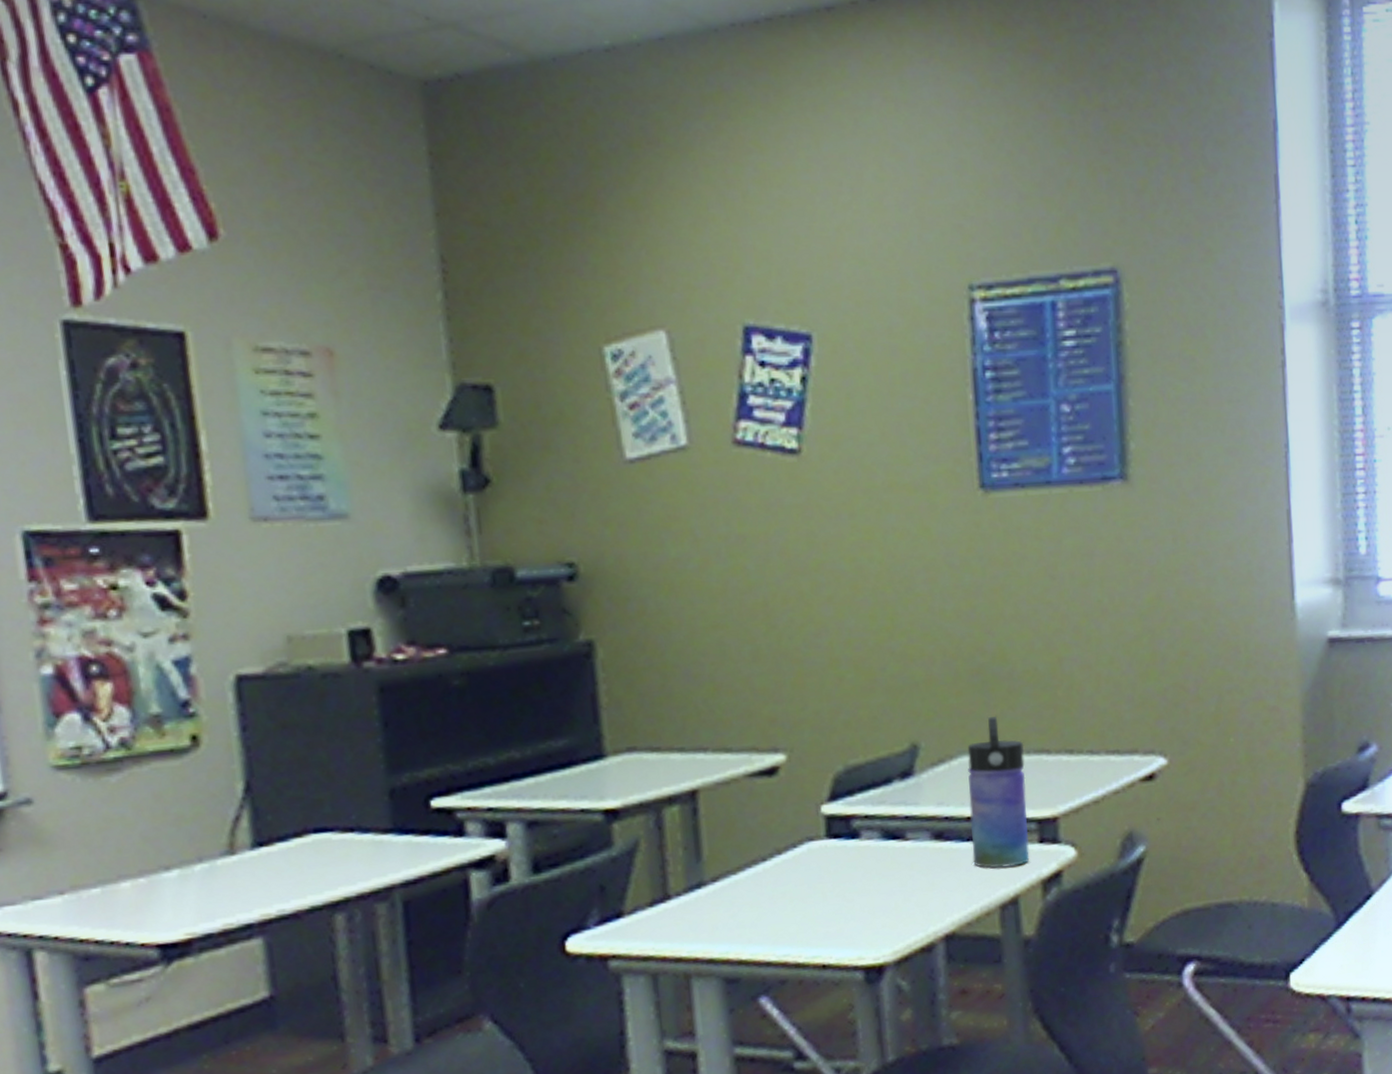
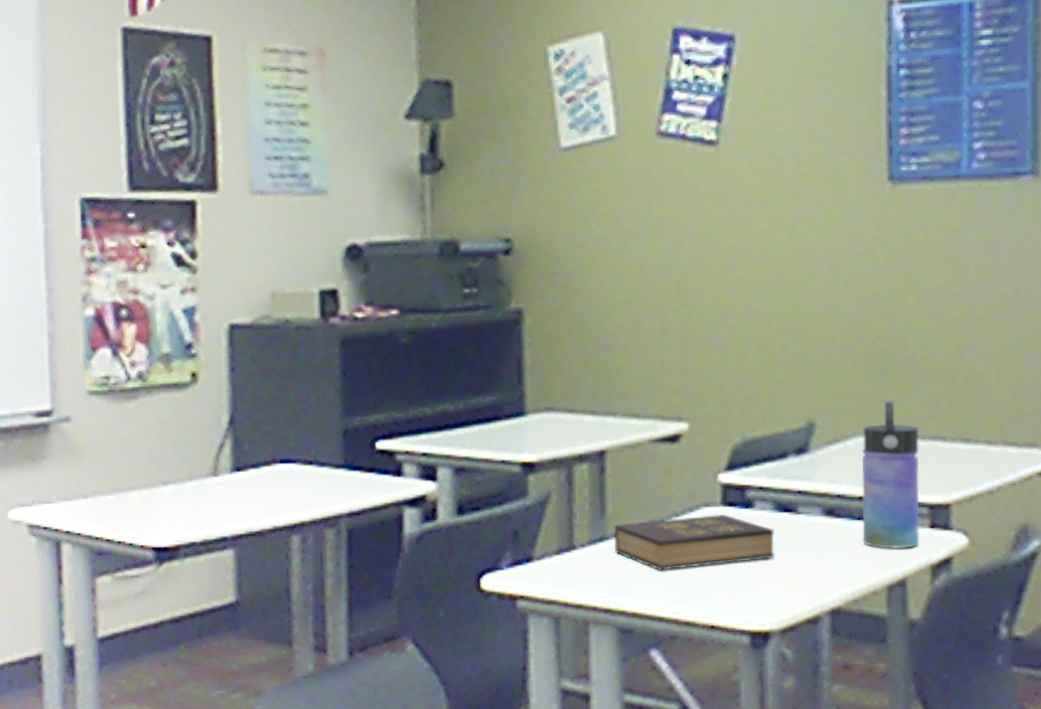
hardback book: none [712,847,885,913] -> present [613,514,775,571]

